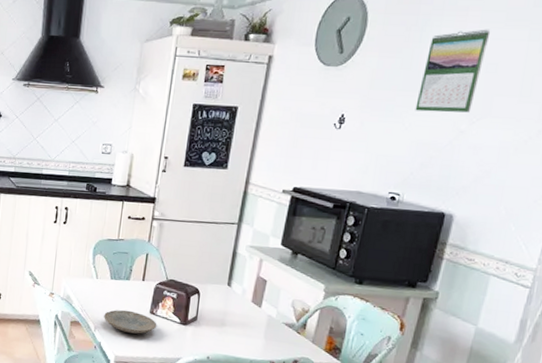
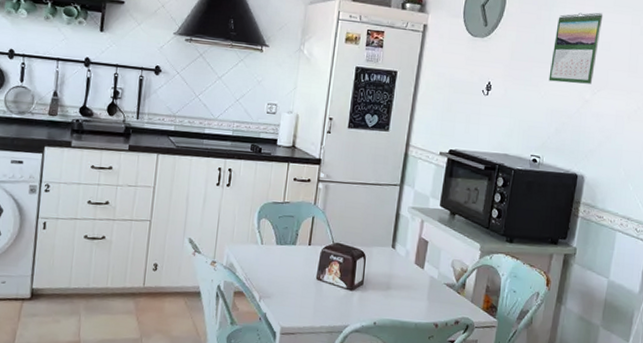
plate: present [104,309,157,334] -> none [269,276,324,302]

